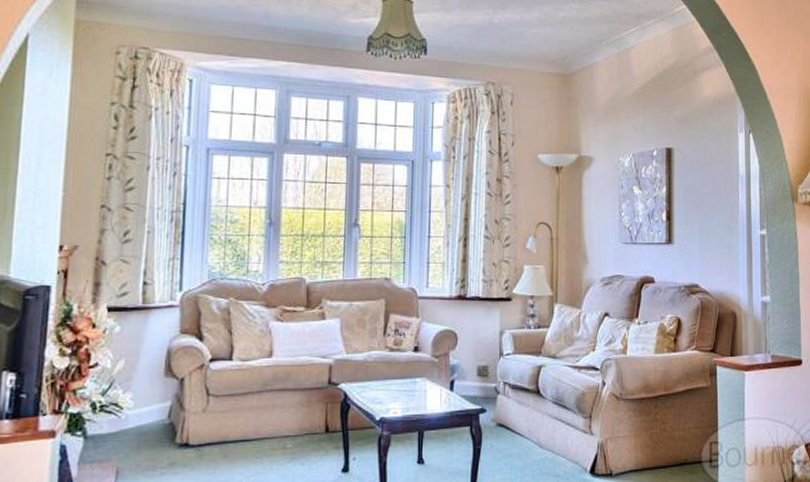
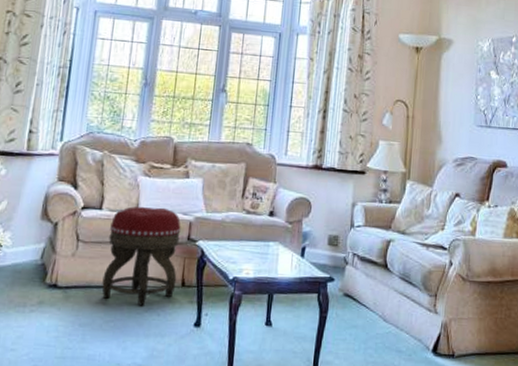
footstool: none [238,352,320,457] -> present [101,206,181,306]

